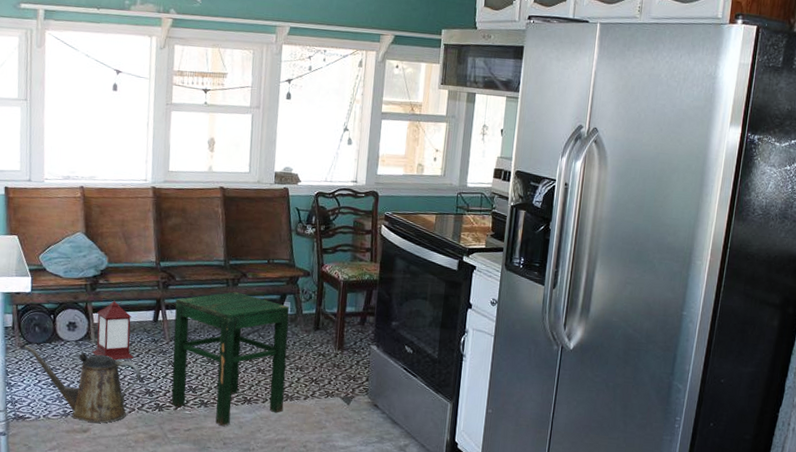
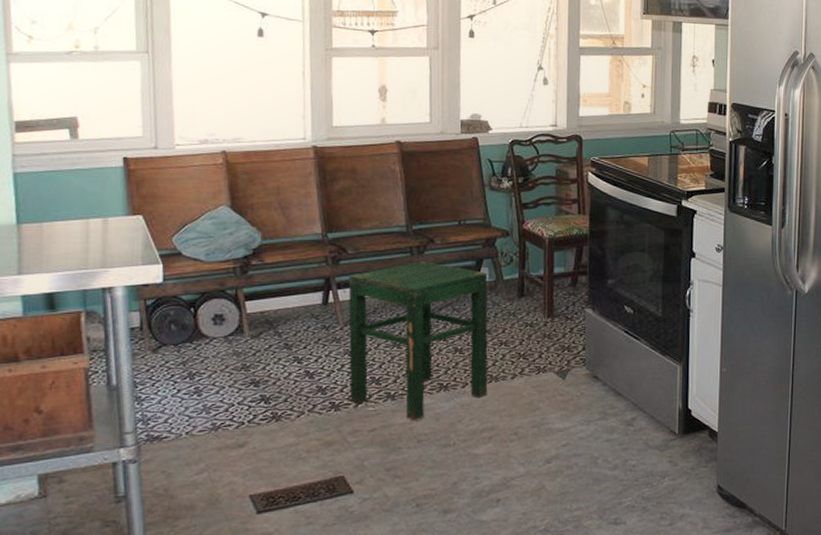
watering can: present [24,344,141,423] -> none [157,347,310,434]
lantern: present [92,291,133,360] -> none [246,273,299,355]

